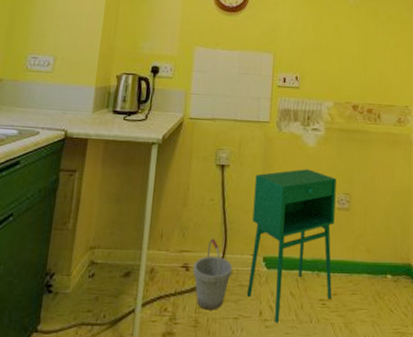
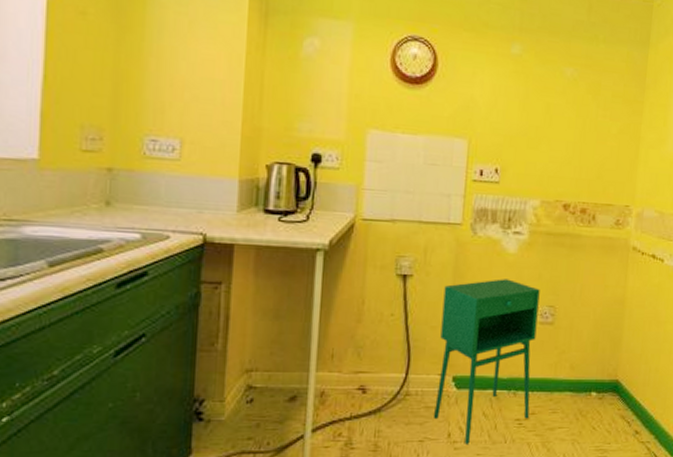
bucket: present [193,239,232,310] -> none [371,358,417,434]

